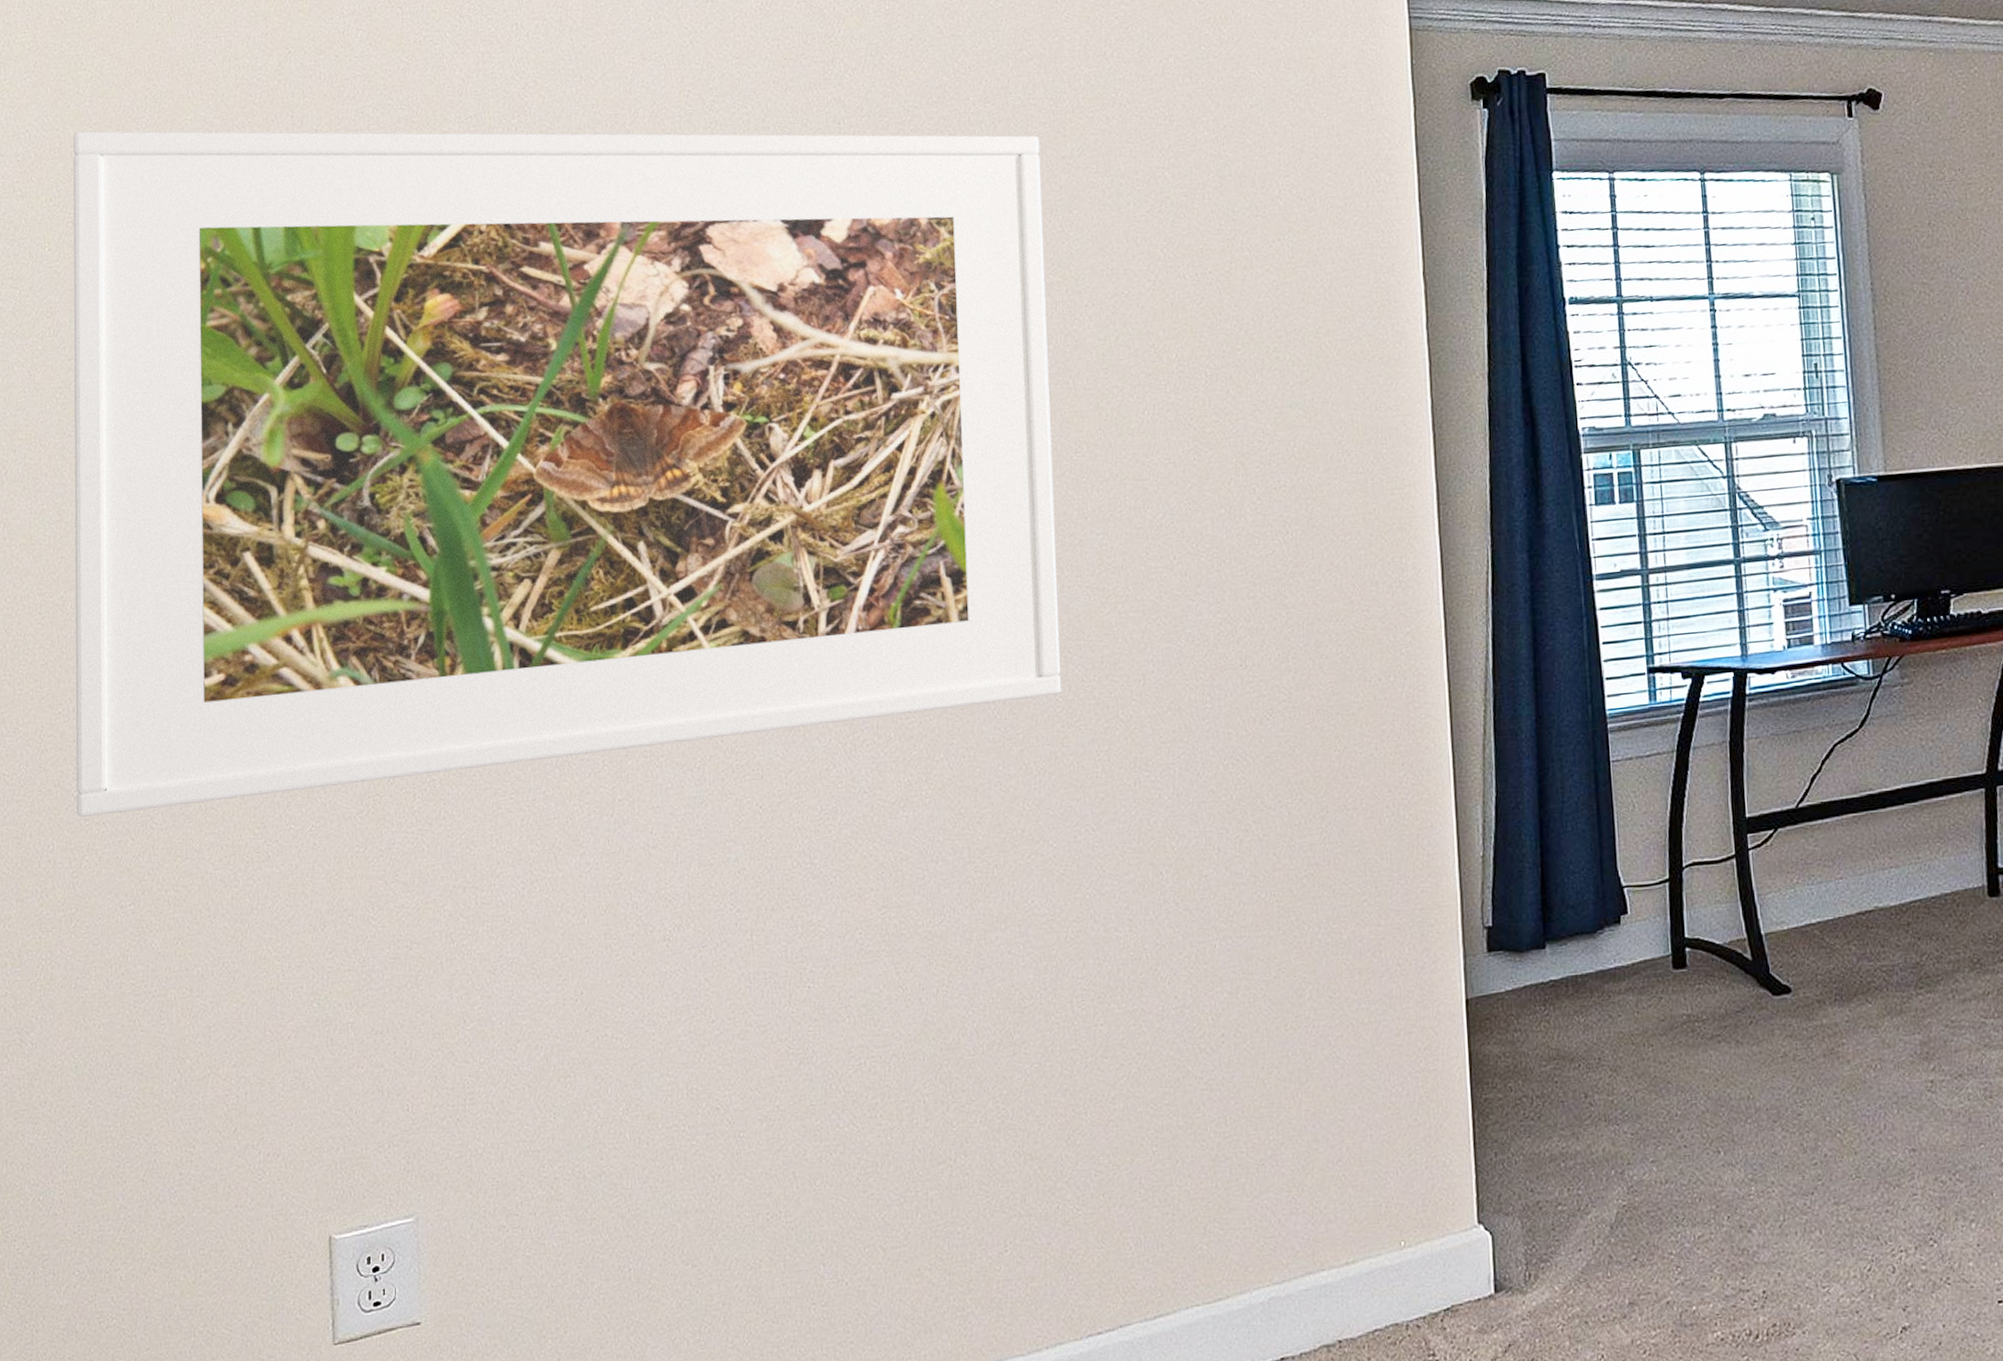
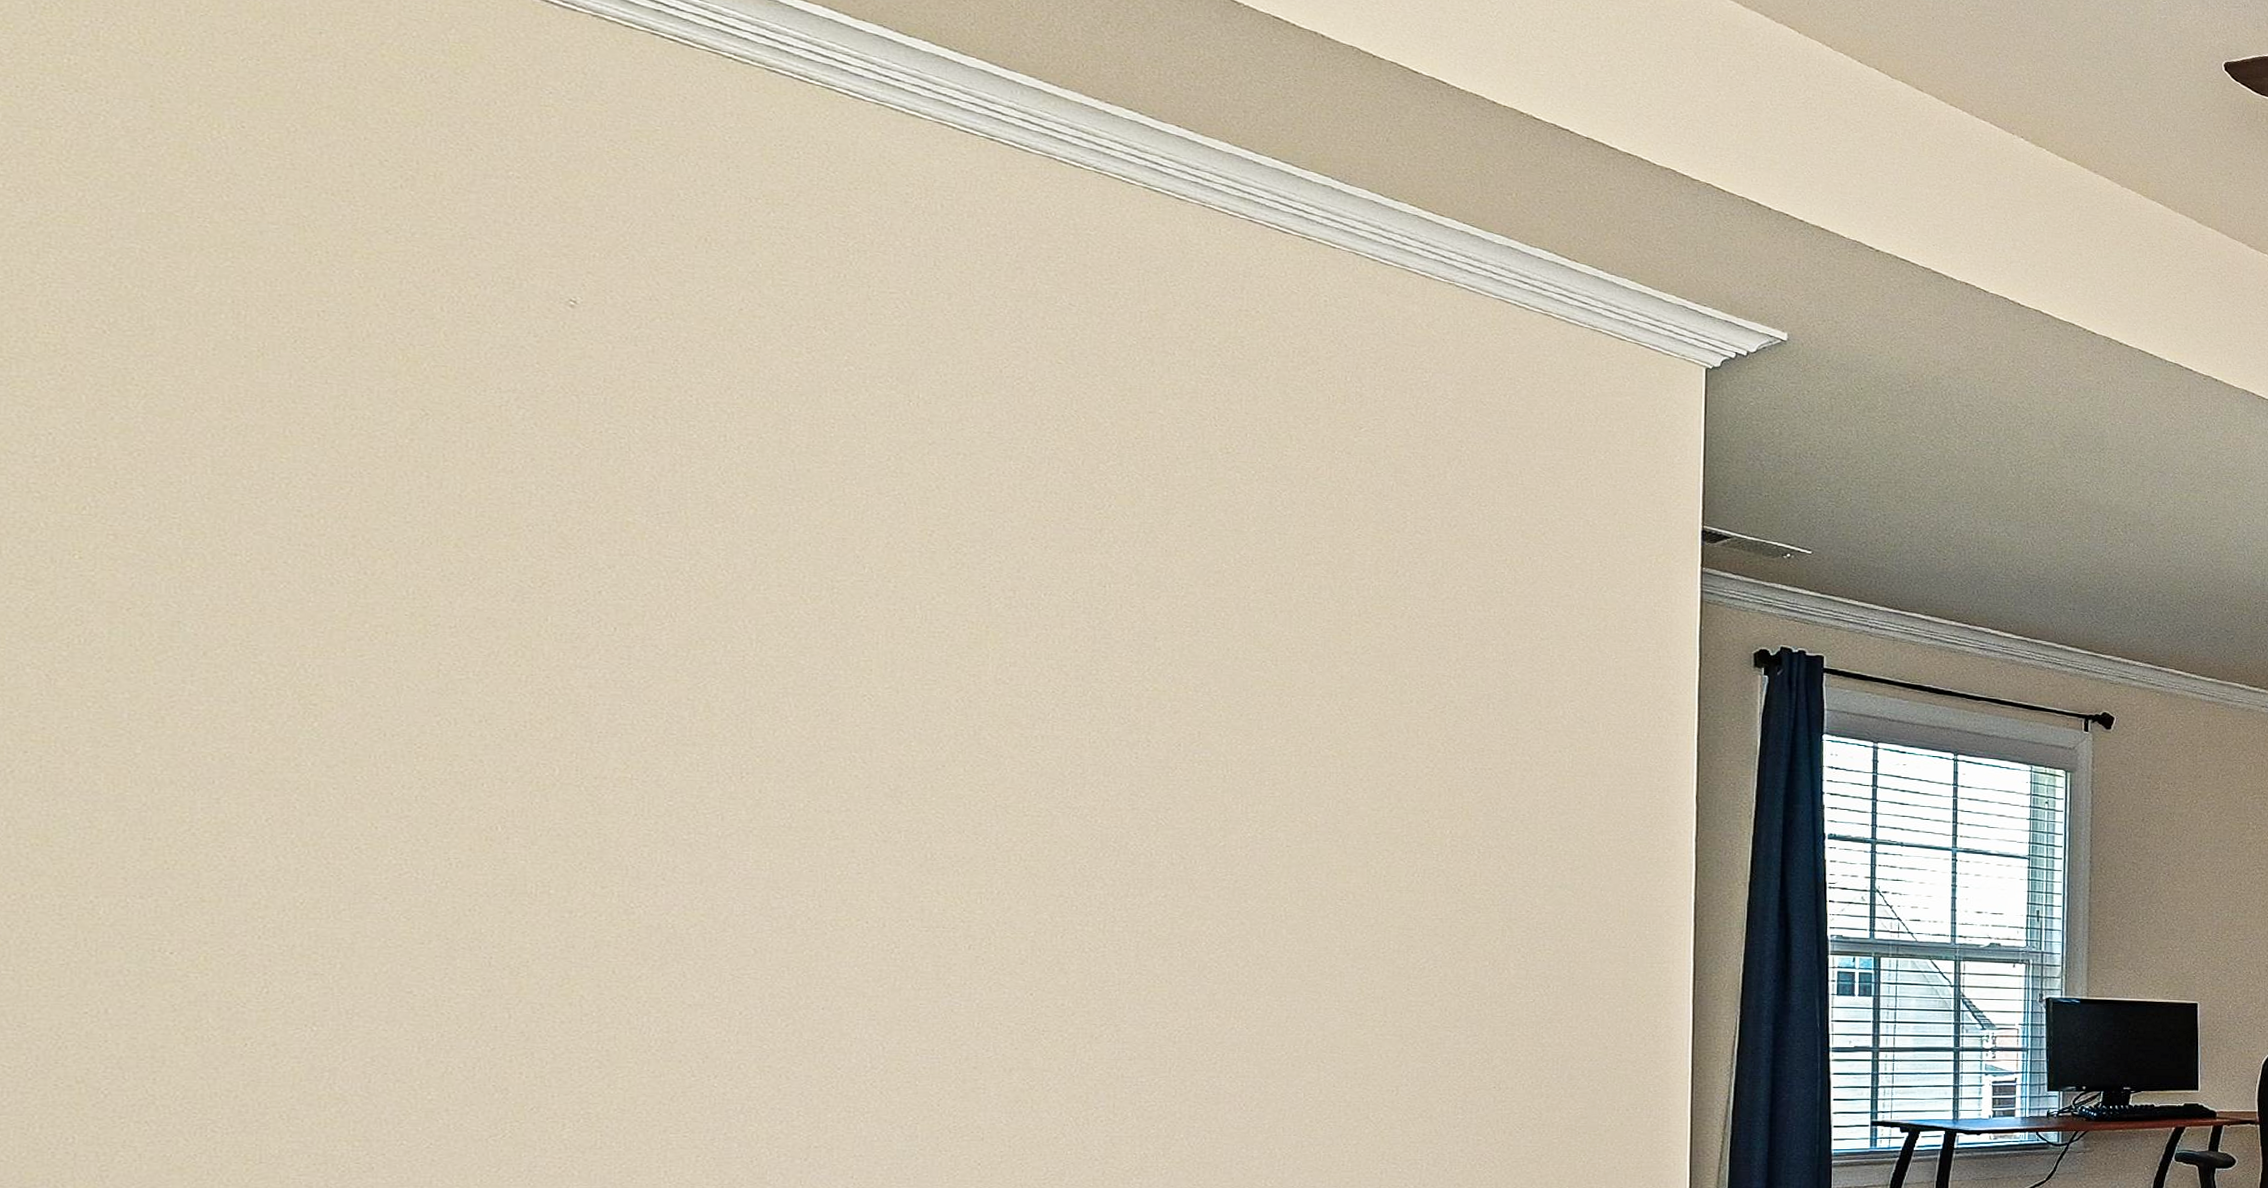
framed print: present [73,131,1061,817] -> none [107,446,1323,1115]

